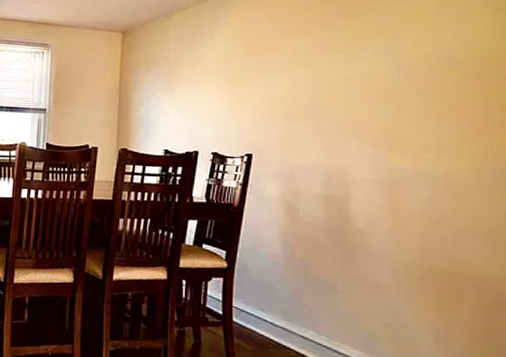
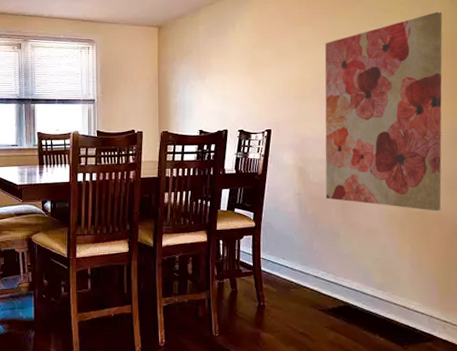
wall art: none [319,22,484,271] -> present [324,11,443,211]

